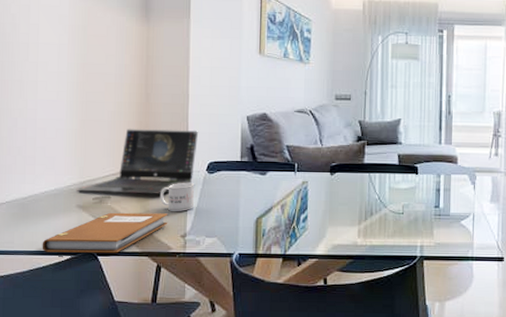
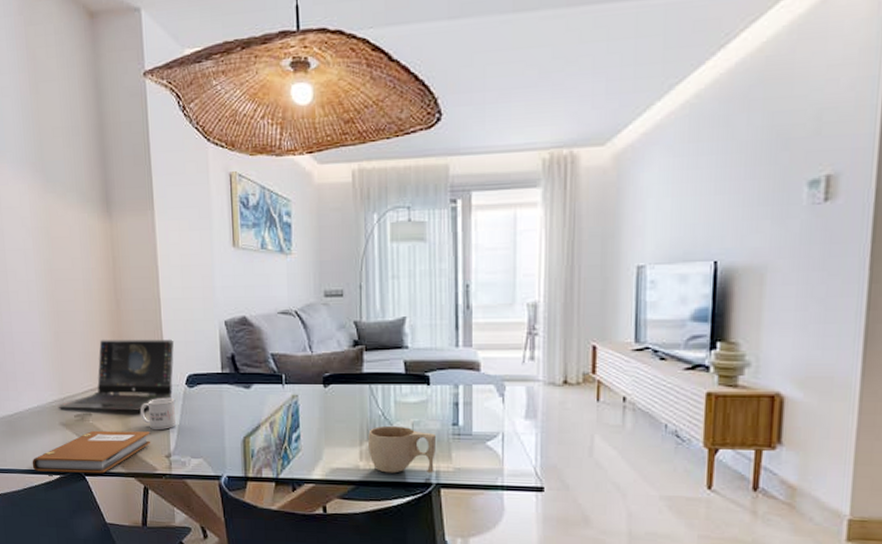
cup: none [366,208,421,248] -> present [368,425,435,473]

